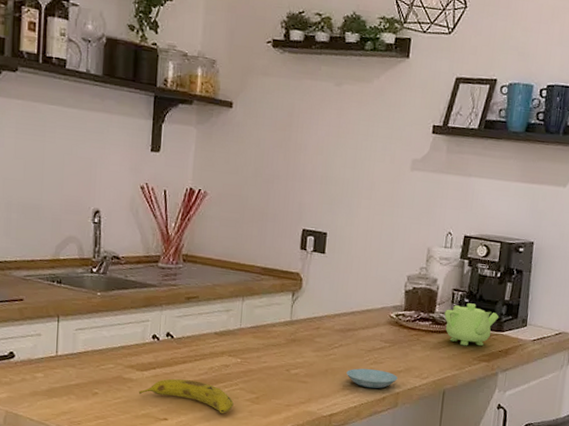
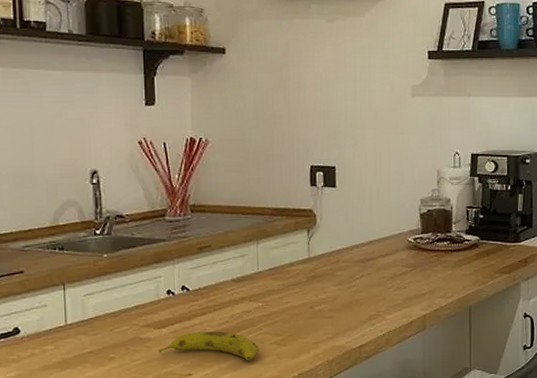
saucer: present [346,368,398,389] -> none [371,295,423,315]
teapot: present [444,303,499,346] -> none [461,218,515,261]

